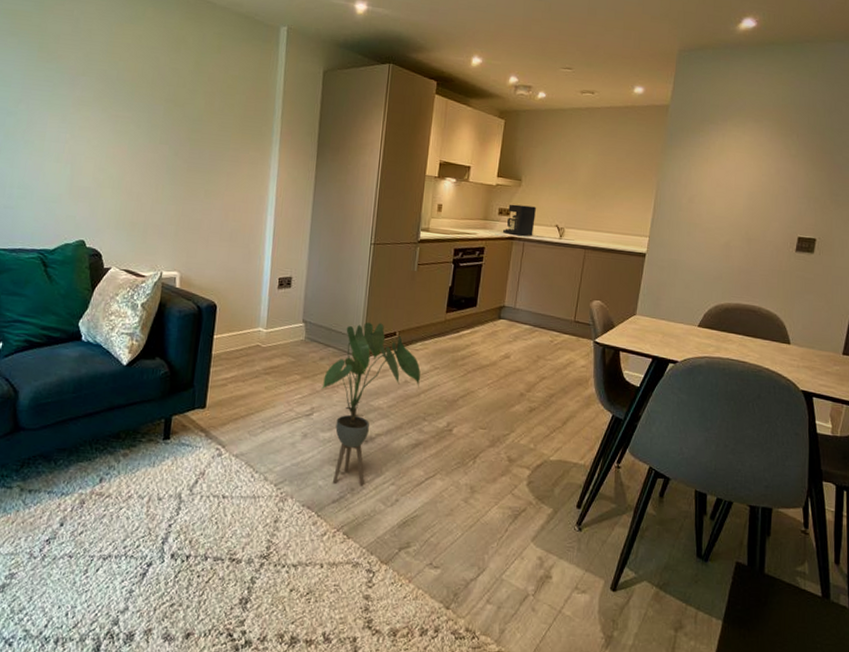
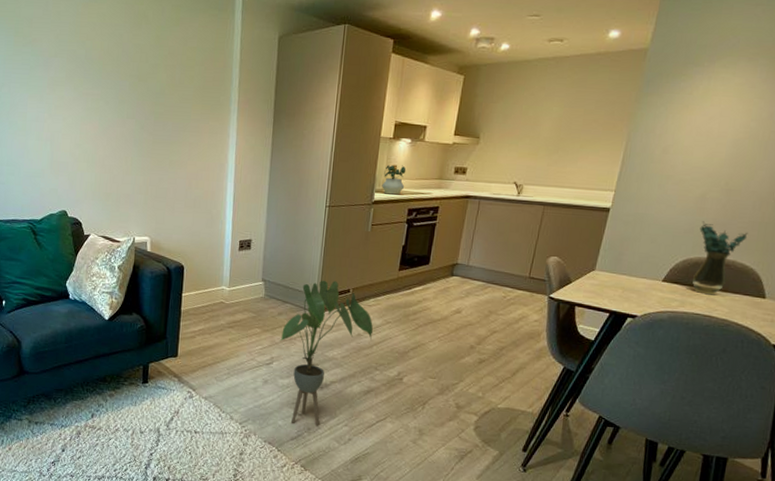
potted plant: none [427,203,452,234] -> present [381,164,406,195]
coffee maker: present [502,204,536,236] -> none [457,162,494,195]
vase: none [724,268,769,341] -> present [691,221,748,295]

